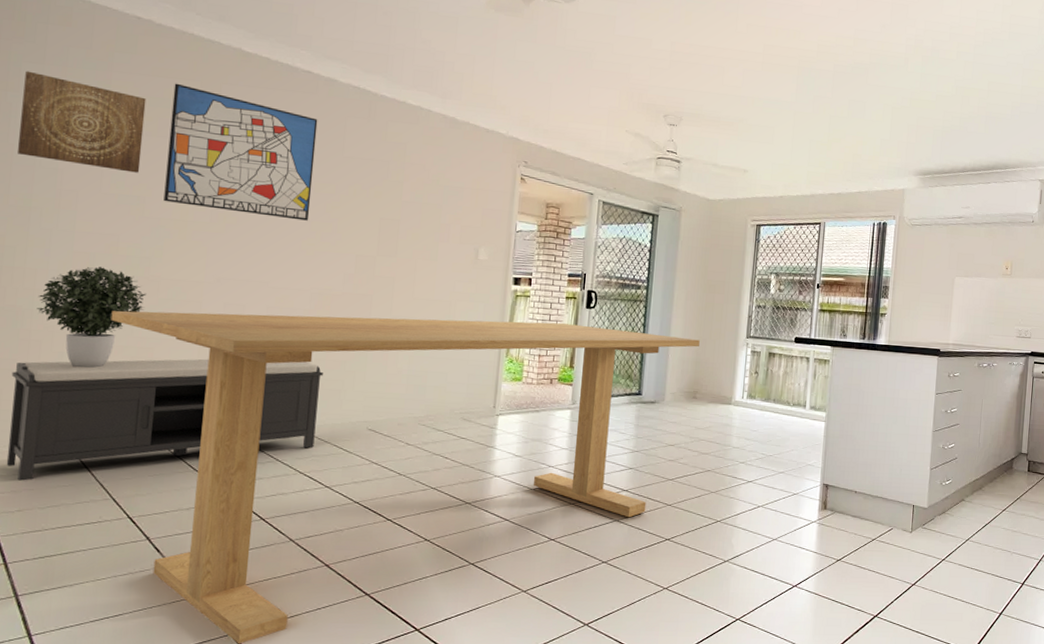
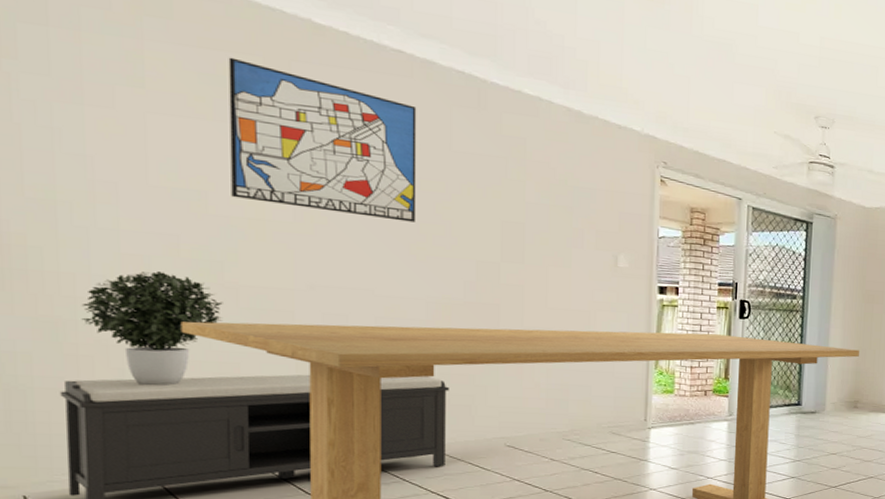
wall art: present [16,70,147,173] -> none [23,33,196,163]

